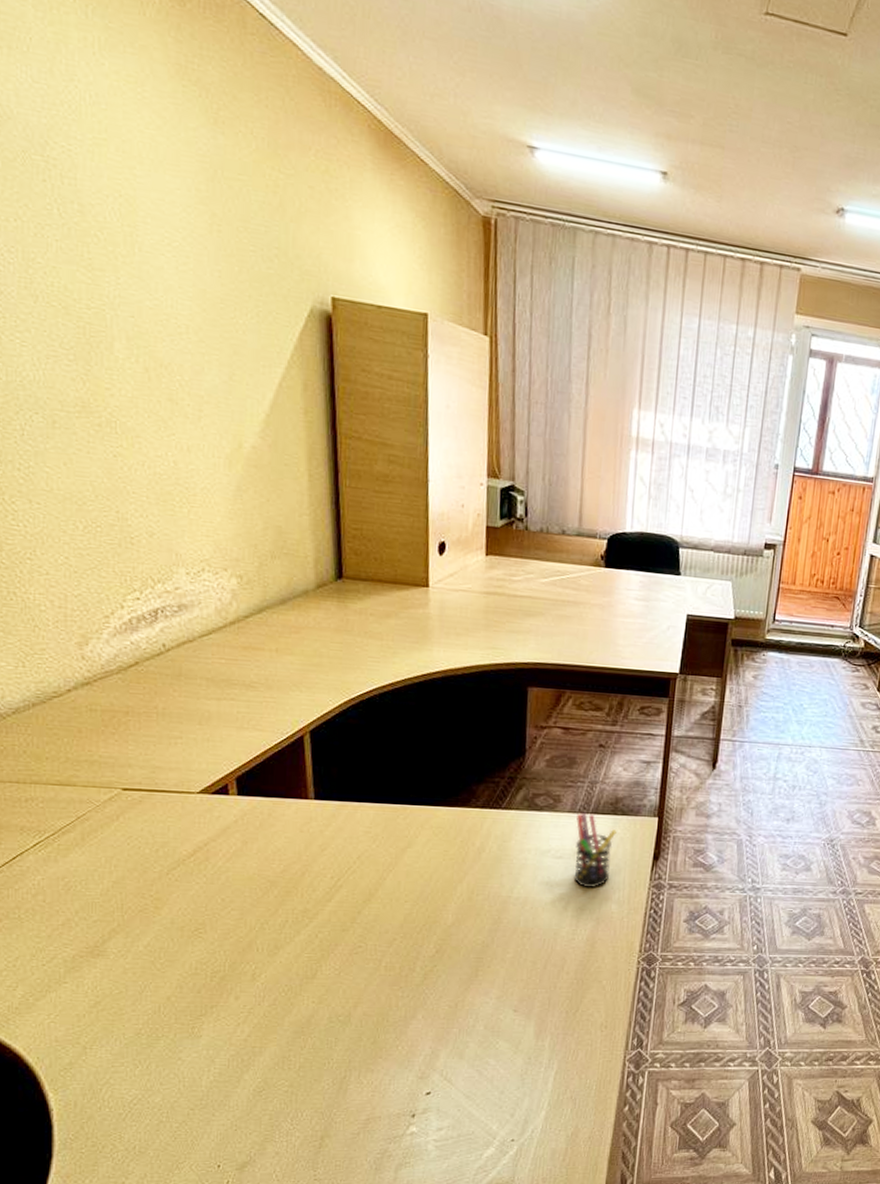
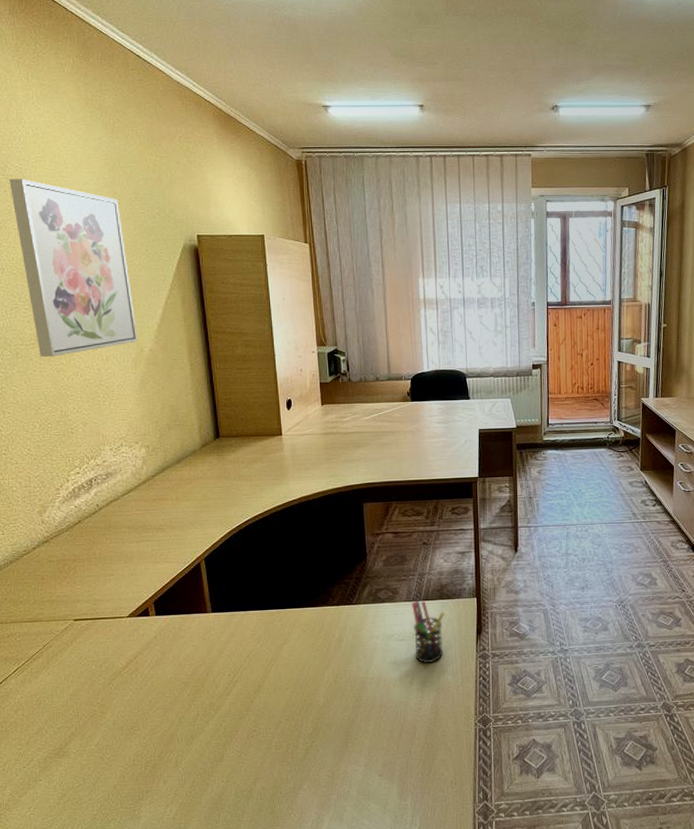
wall art: none [51,162,236,435] -> present [9,178,138,357]

